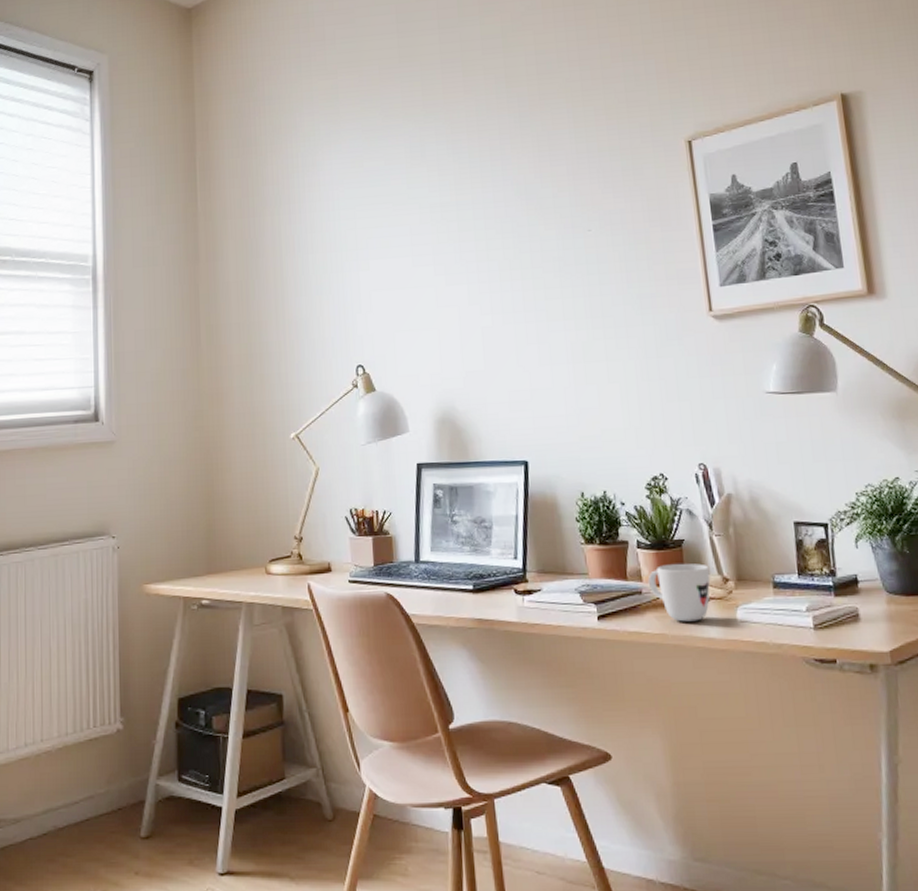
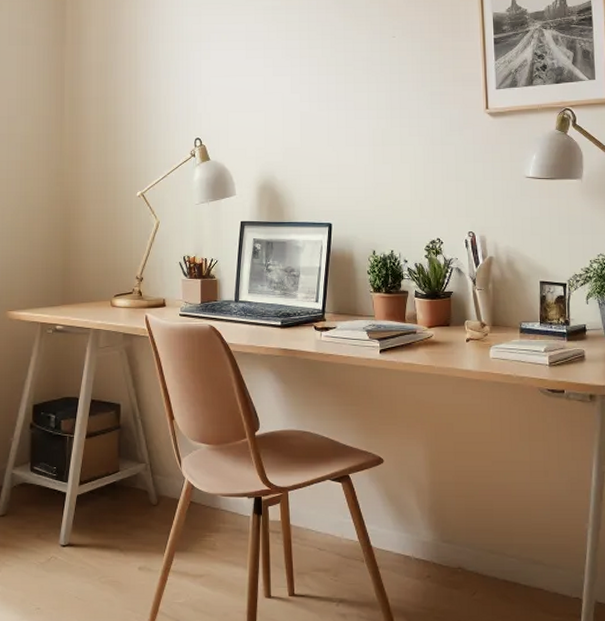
mug: present [648,563,711,622] -> none [421,310,471,357]

